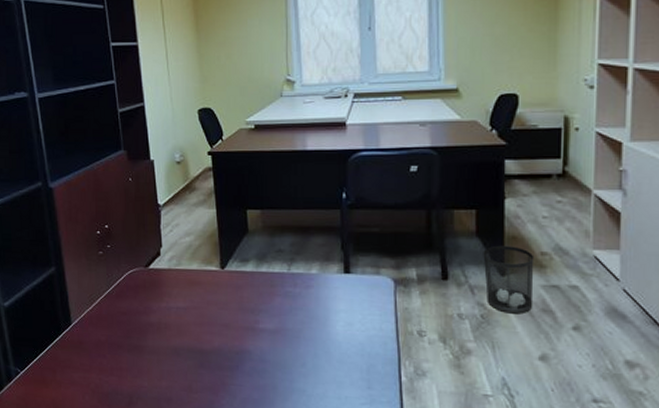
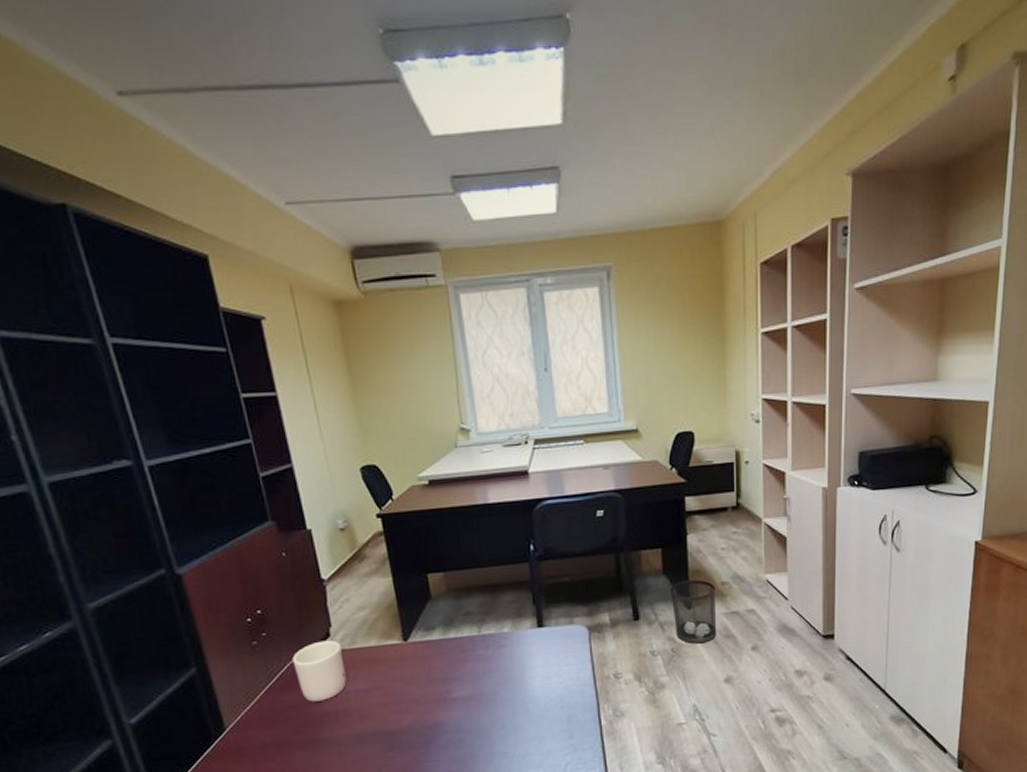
mug: none [128,258,170,312] -> present [292,640,347,702]

